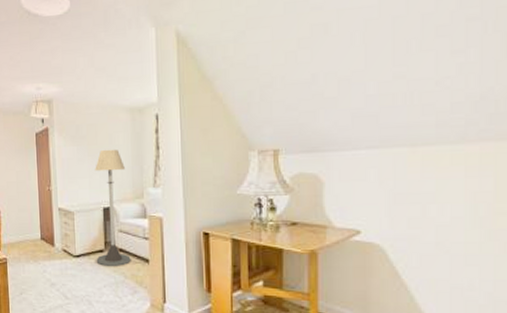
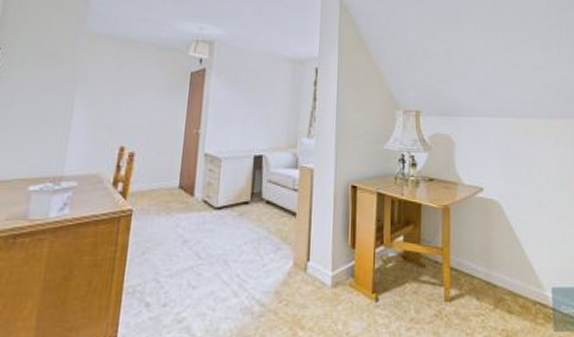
floor lamp: present [95,149,131,267] -> none [239,96,281,221]

